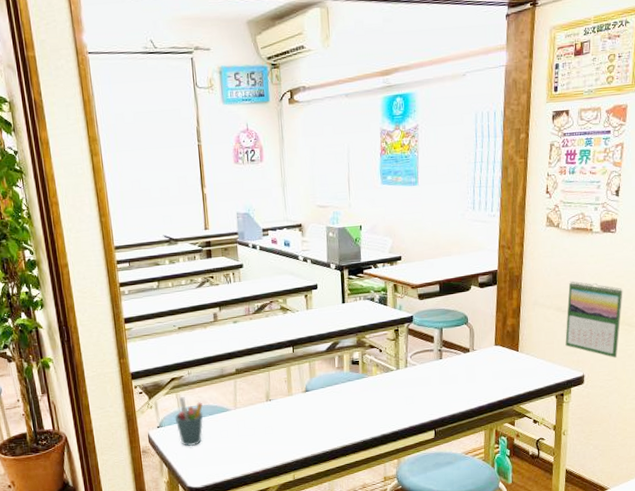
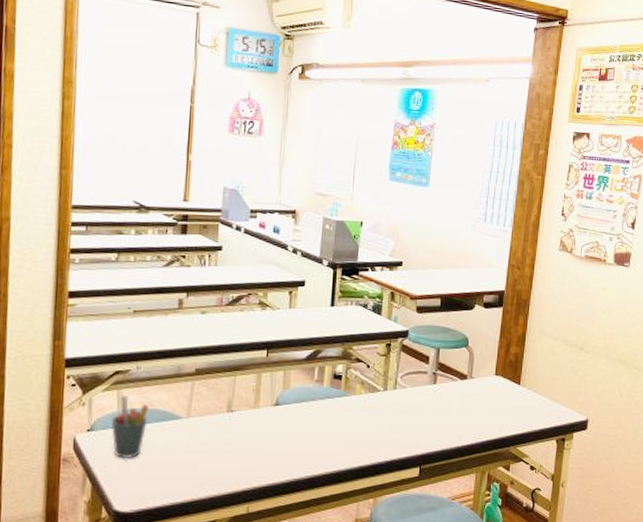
calendar: present [565,281,623,358] -> none [570,313,634,404]

